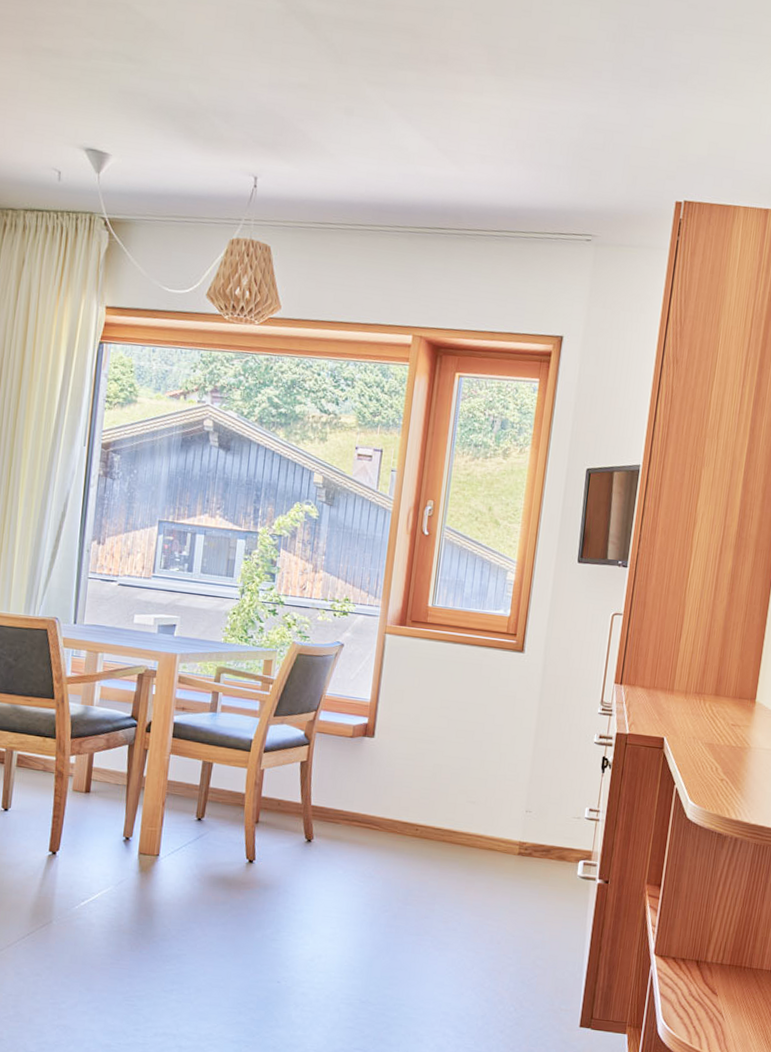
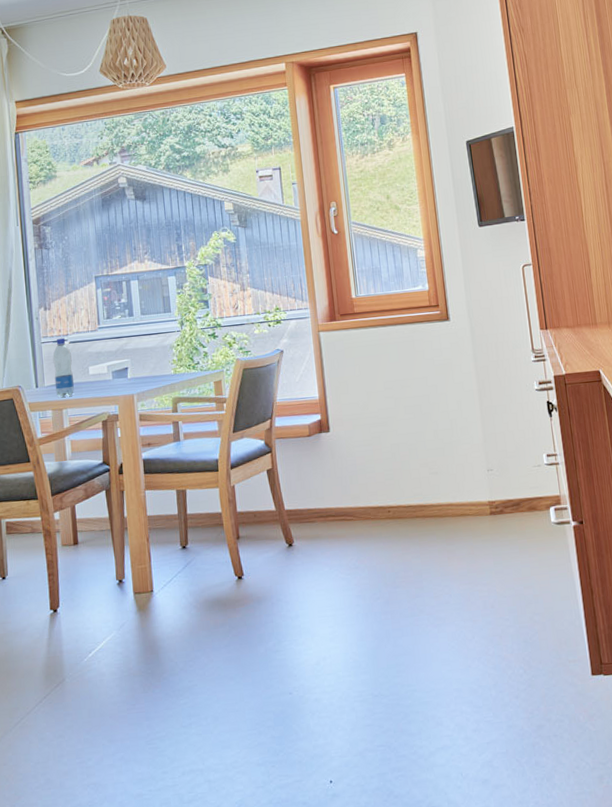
bottle: none [94,577,118,641] -> present [53,338,74,398]

